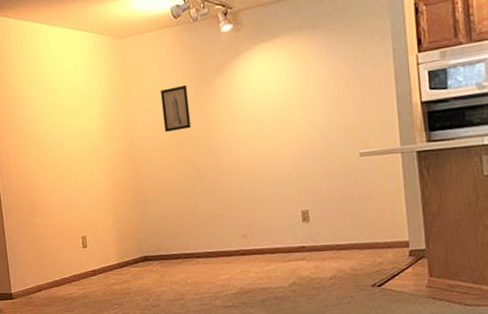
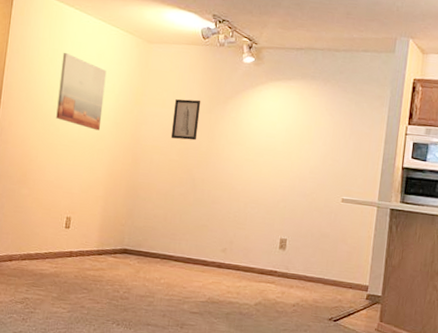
wall art: none [40,71,94,143] -> present [56,52,107,131]

